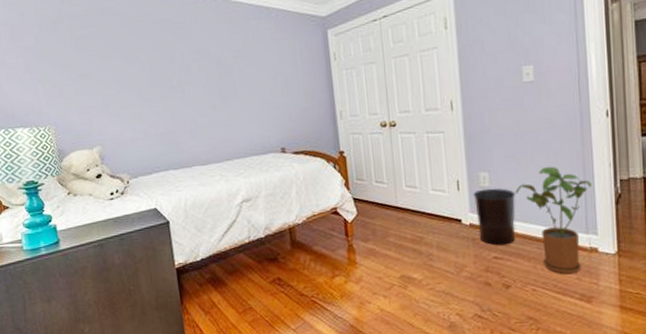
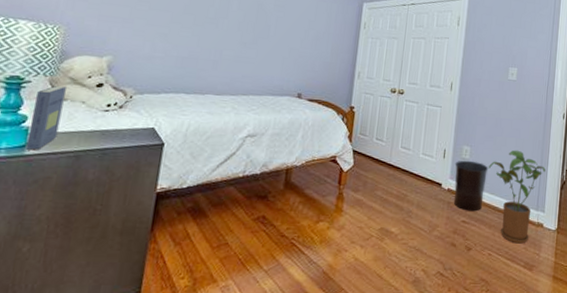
book: none [52,182,80,245] -> present [25,86,66,150]

